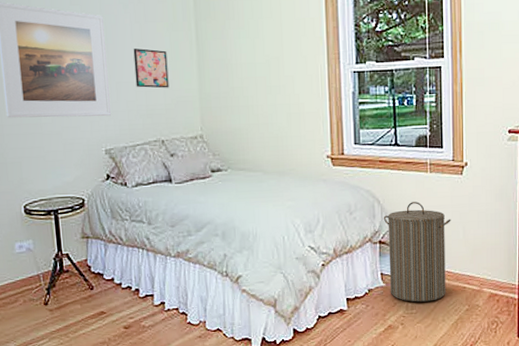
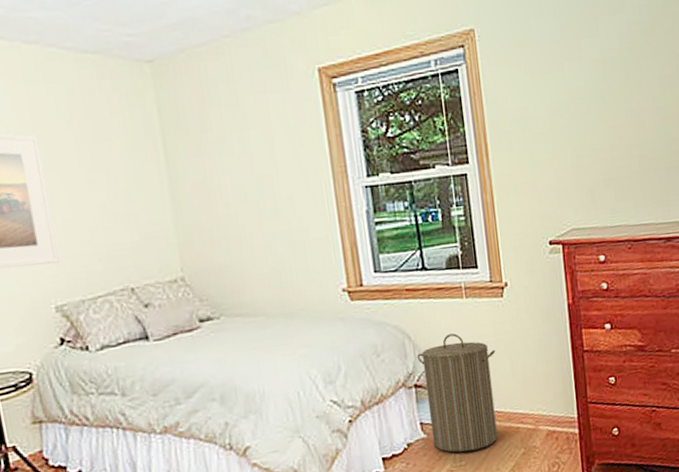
wall art: present [133,48,169,88] -> none [82,174,135,224]

